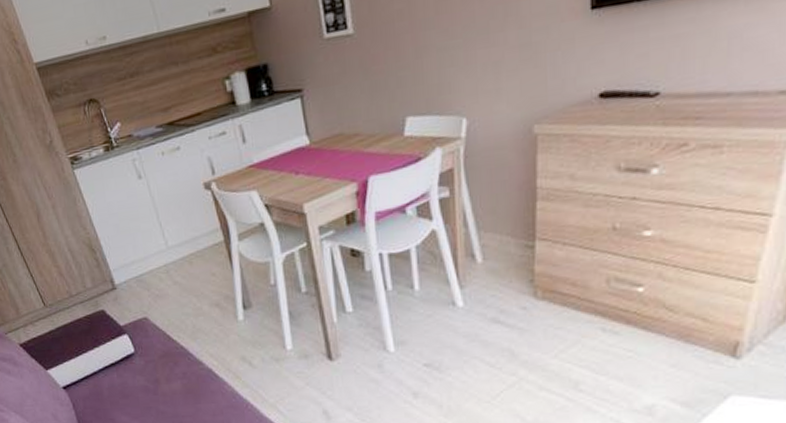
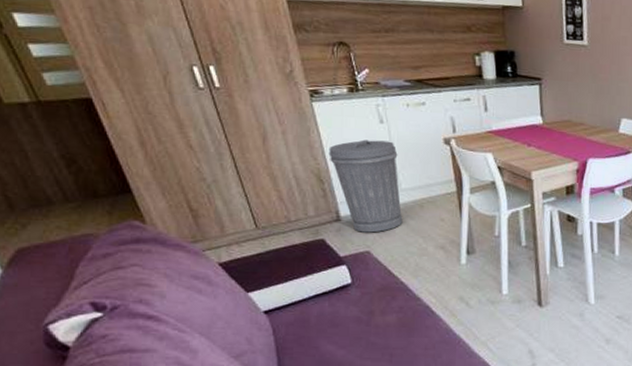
trash can: none [95,196,175,299] -> present [328,139,403,233]

